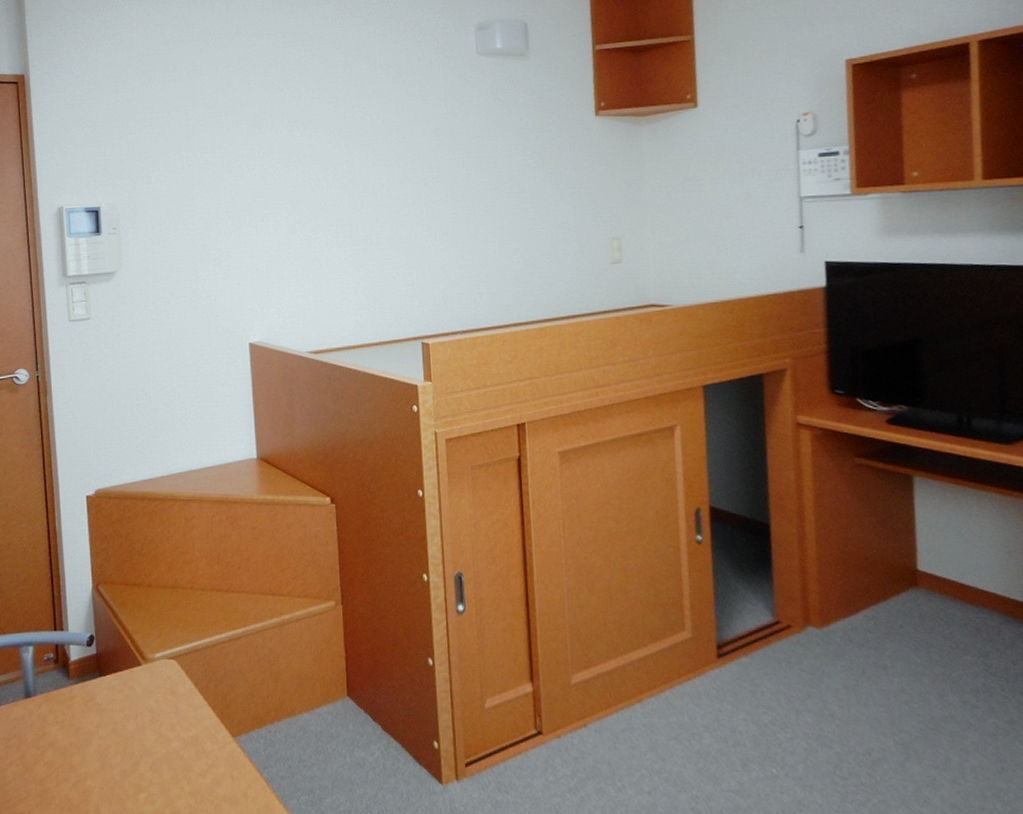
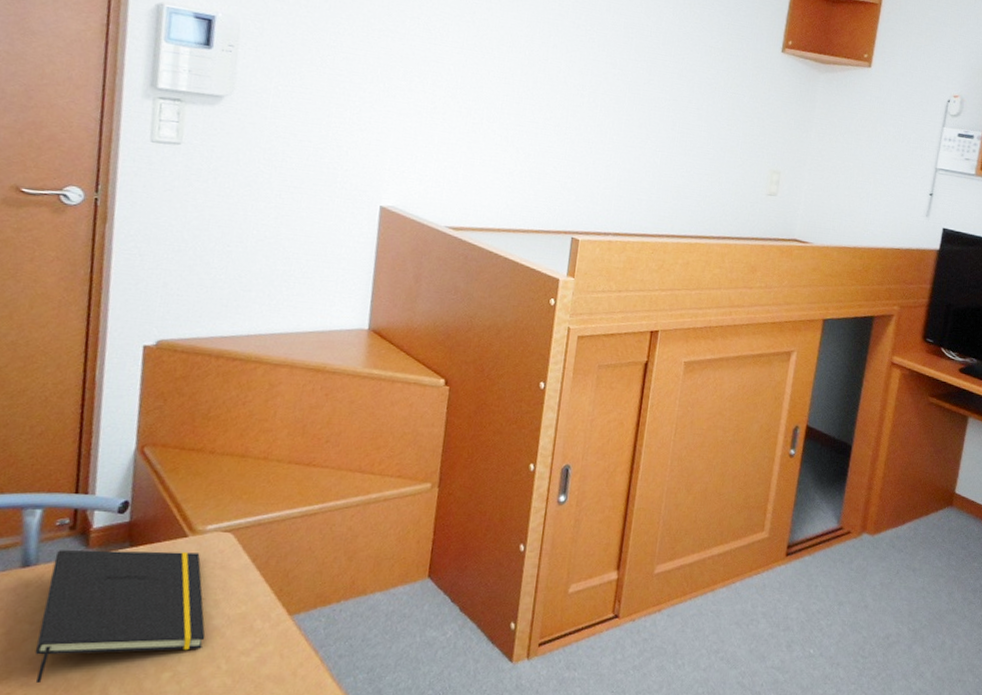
notepad: none [43,679,168,803] -> present [34,550,206,684]

